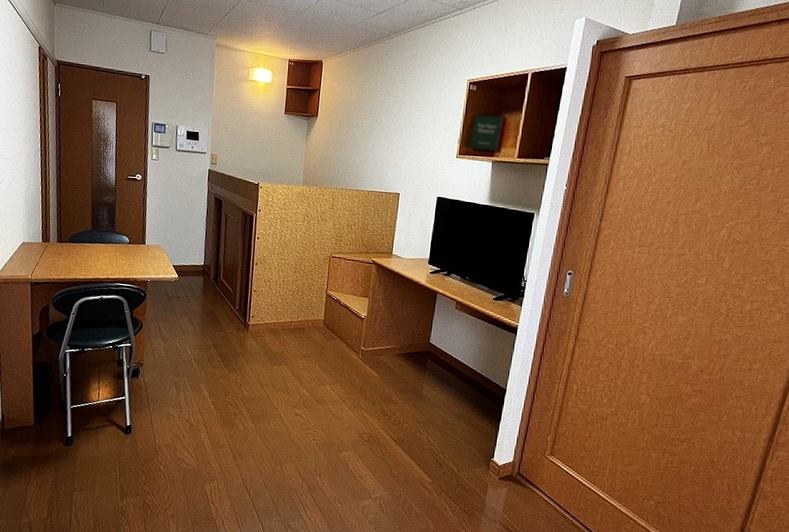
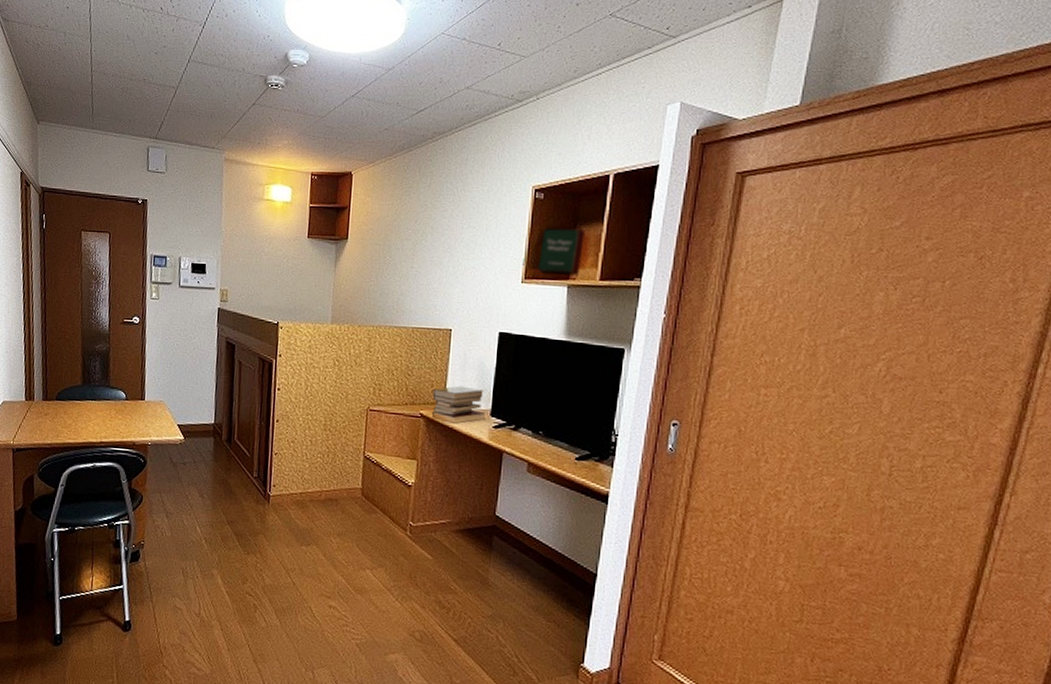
books: none [382,239,424,270] -> present [432,385,485,425]

